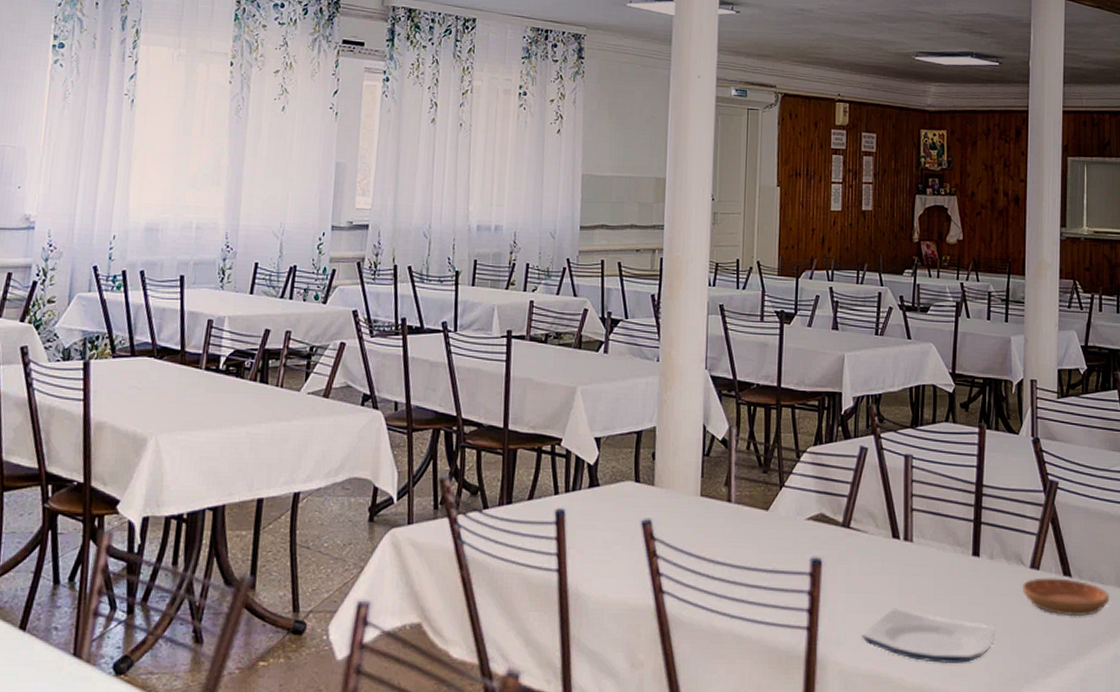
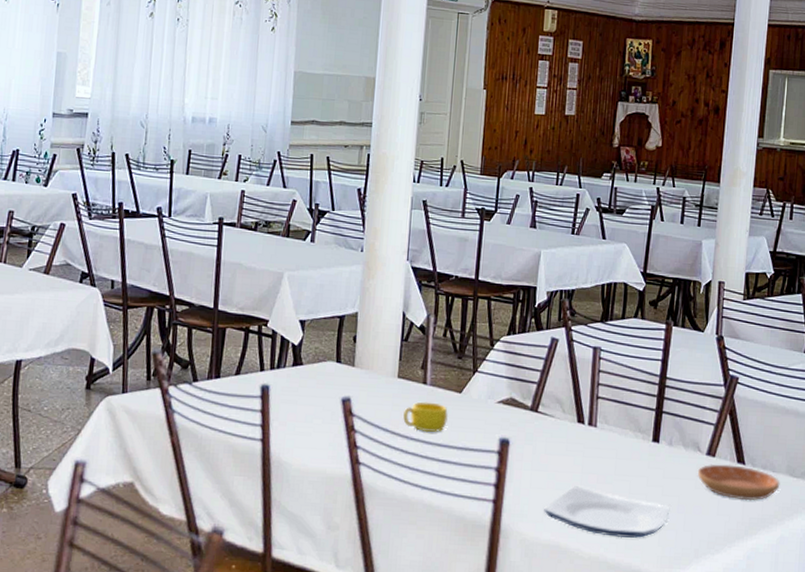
cup: none [708,521,756,555] -> present [403,401,449,433]

